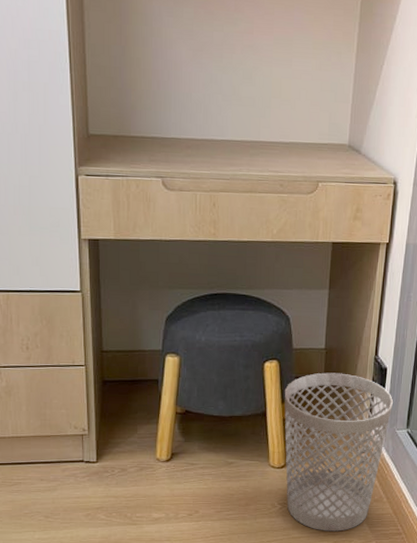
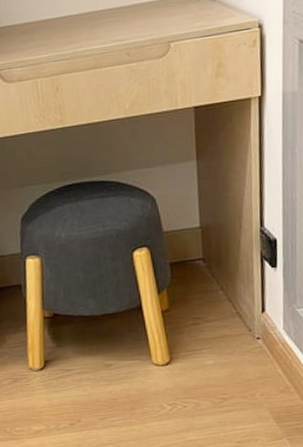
wastebasket: present [284,372,393,531] -> none [159,252,289,431]

